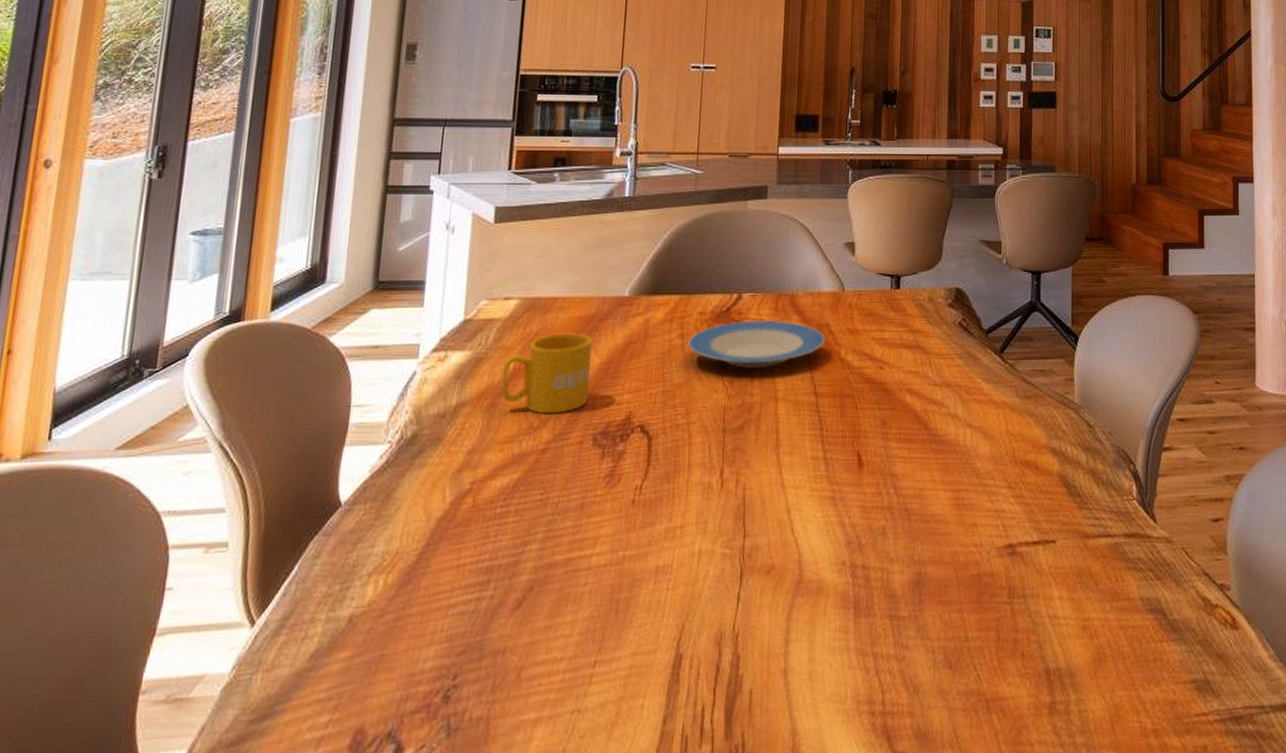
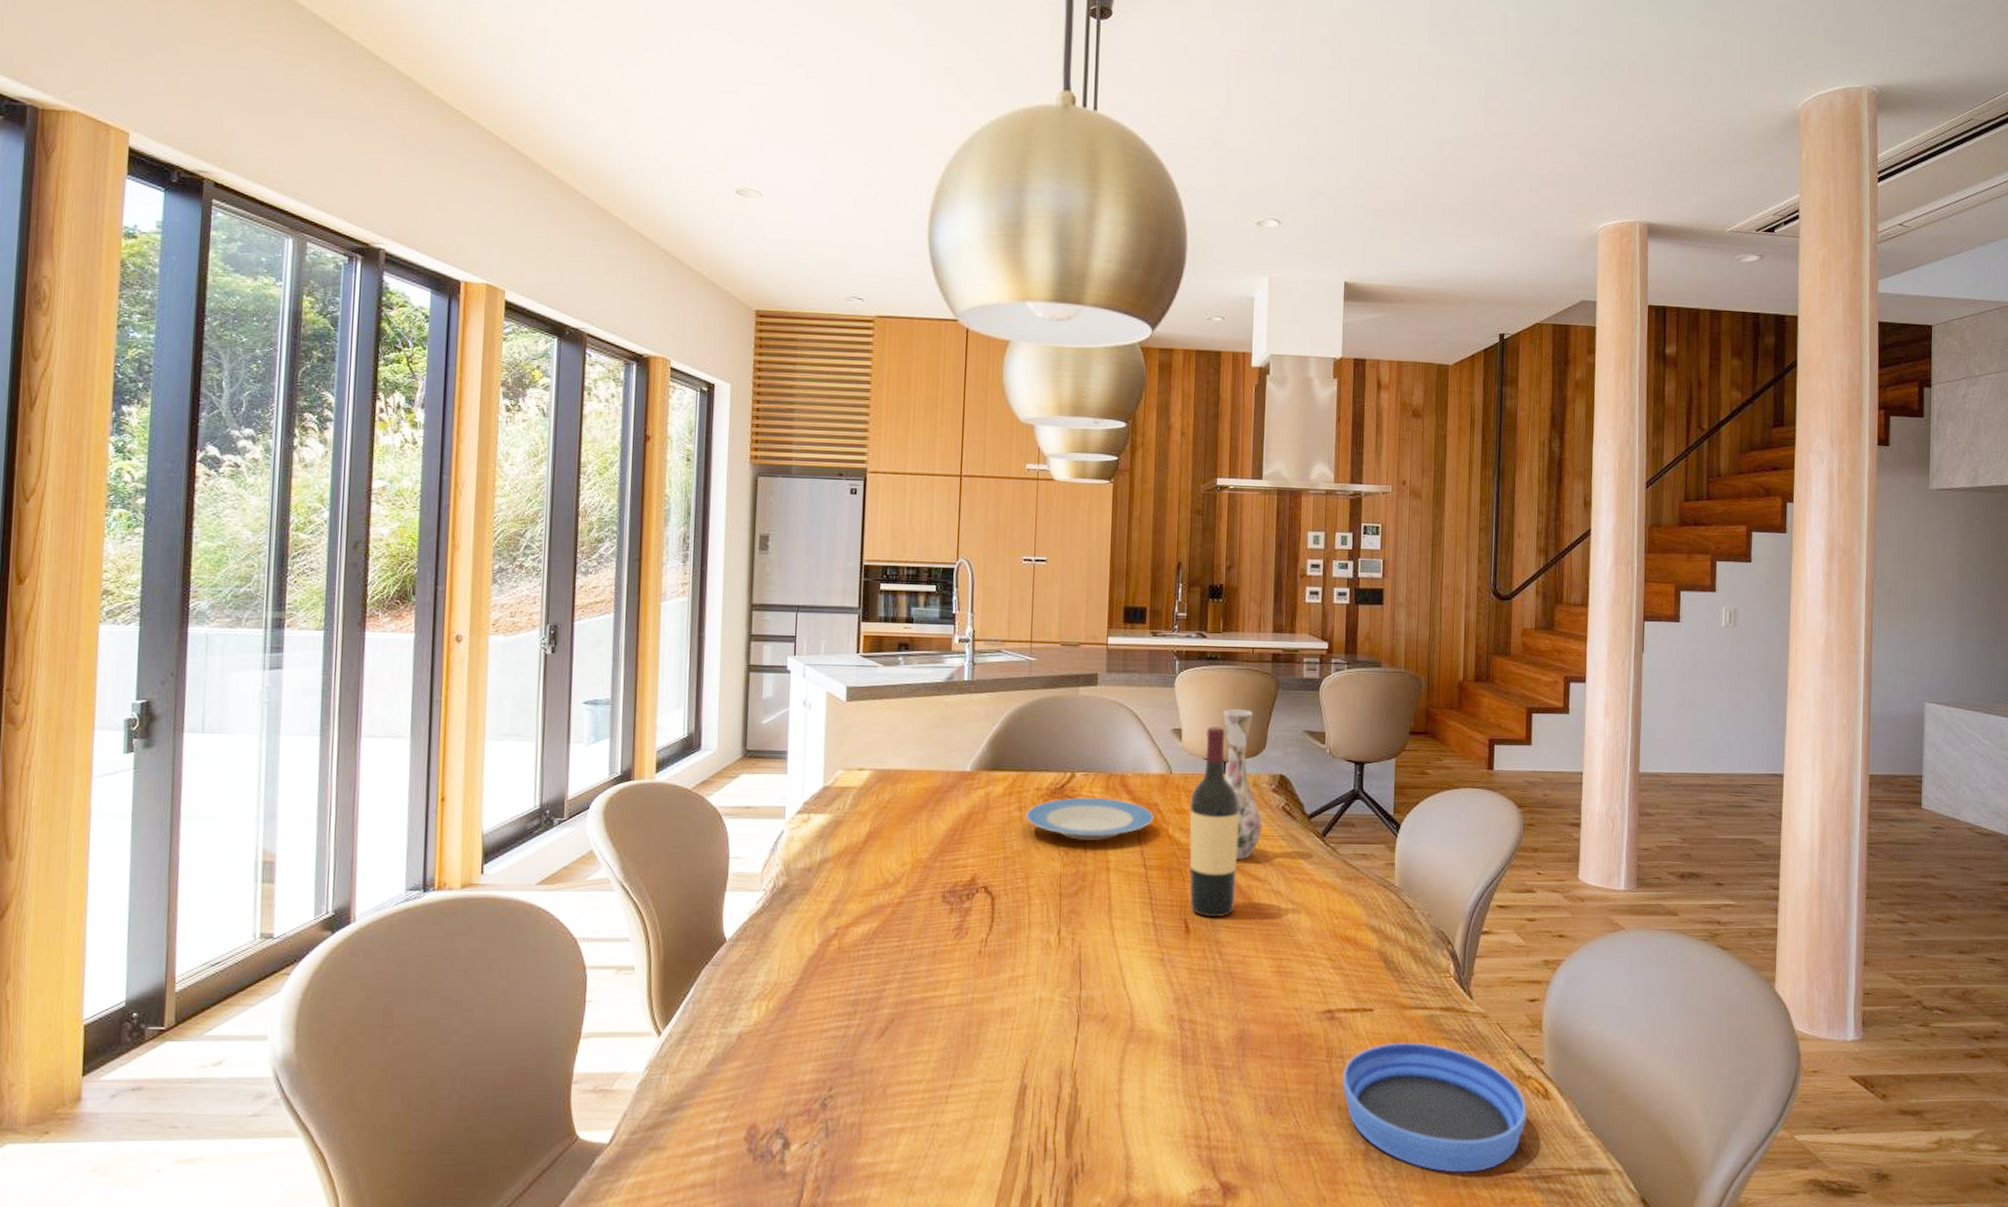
mug: present [501,333,592,414] -> none [858,802,938,873]
wine bottle: none [862,239,915,447] -> present [1189,727,1239,917]
vase: none [898,219,939,382] -> present [1223,708,1263,859]
bowl: none [1025,575,1215,721] -> present [1342,1042,1527,1173]

